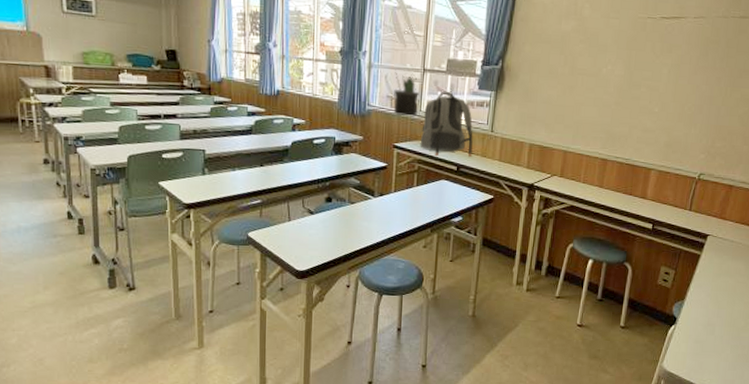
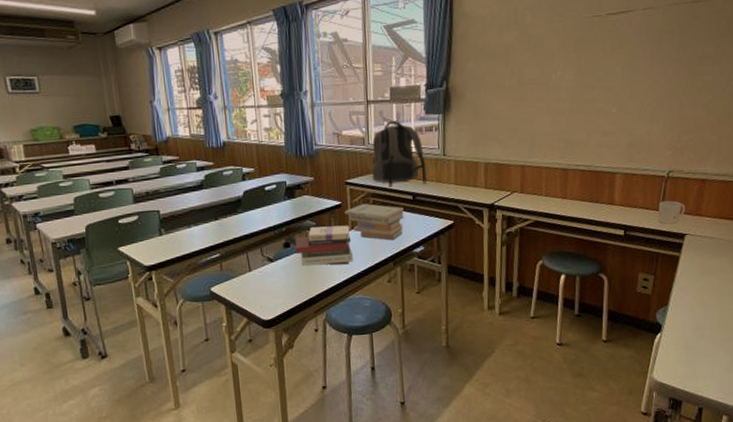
books: none [337,185,393,226] -> present [295,225,353,266]
books: none [389,169,447,208] -> present [344,204,404,241]
planter: present [393,69,420,117] -> none [338,105,367,152]
mug: none [684,201,712,224] -> present [657,200,686,224]

